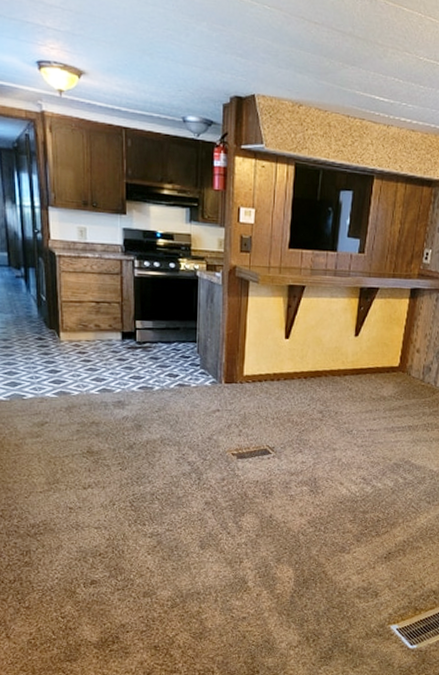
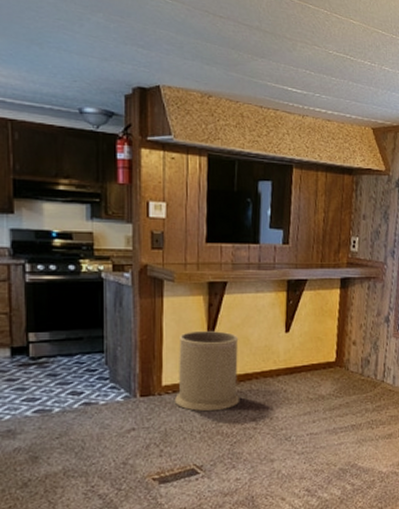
trash can: none [254,329,313,402] -> present [175,331,240,412]

